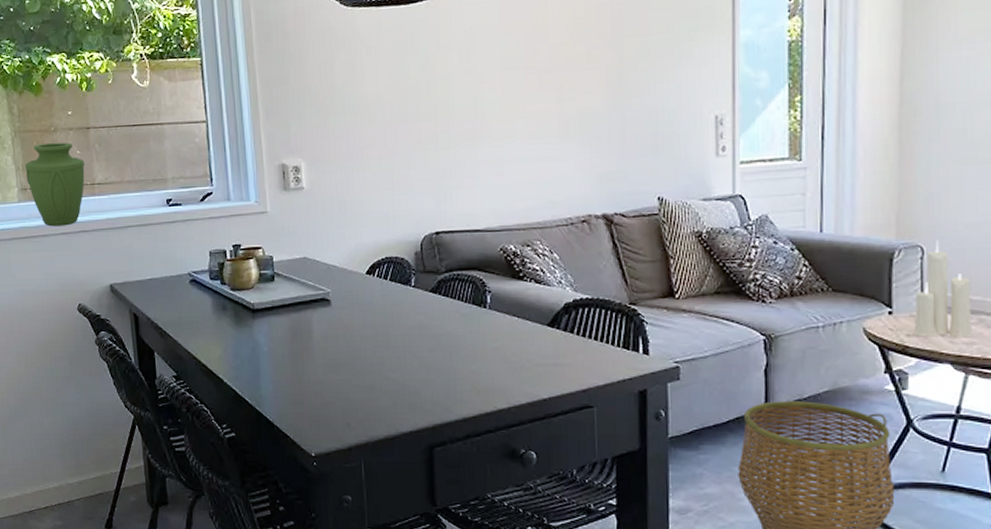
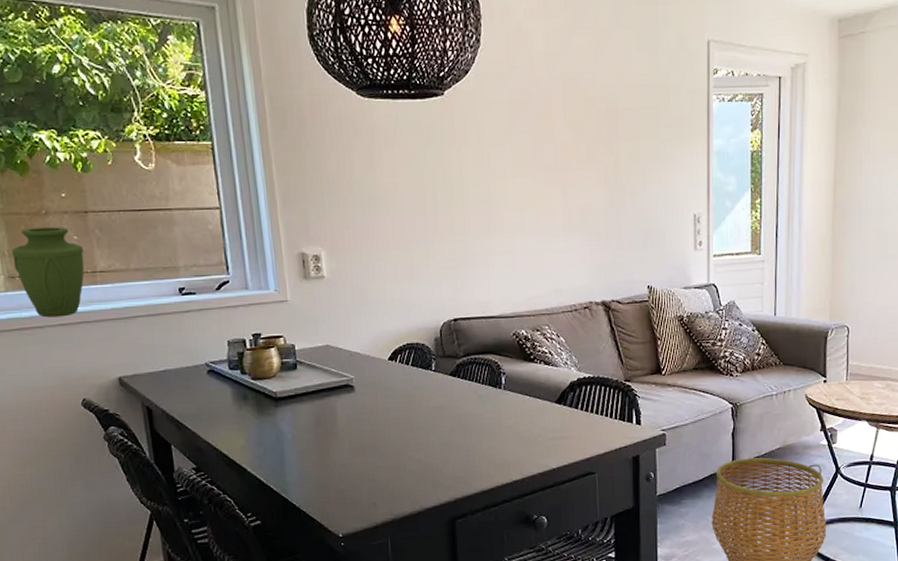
candle: present [913,240,973,338] -> none [841,321,883,401]

